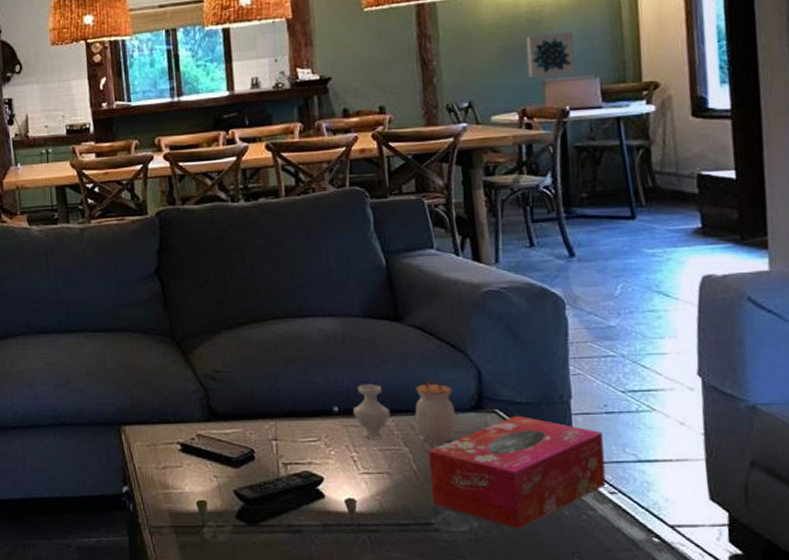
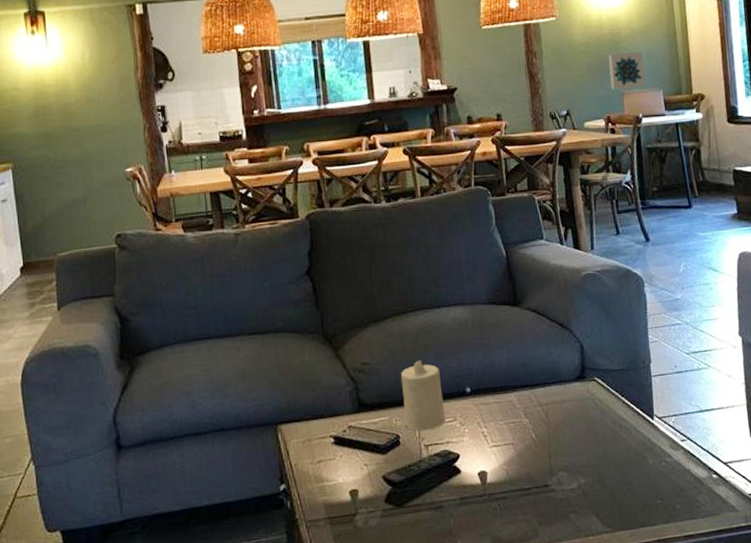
candle: none [258,371,309,448] -> present [401,359,446,432]
jar: present [353,379,458,444] -> none [483,355,566,414]
tissue box: present [428,415,606,529] -> none [544,381,678,481]

